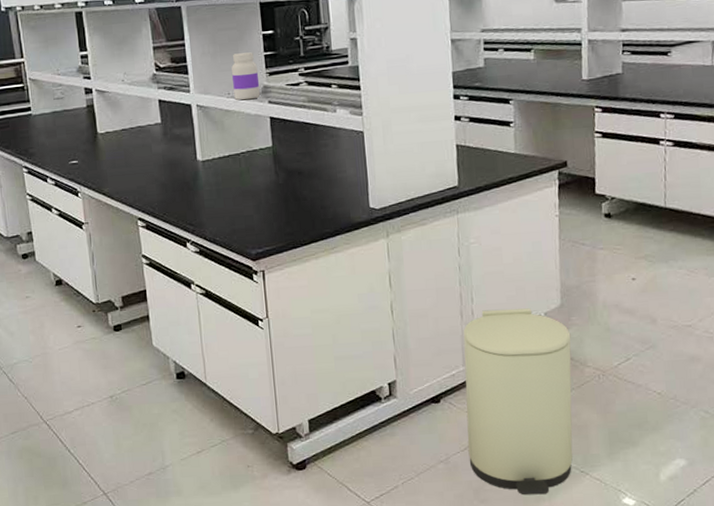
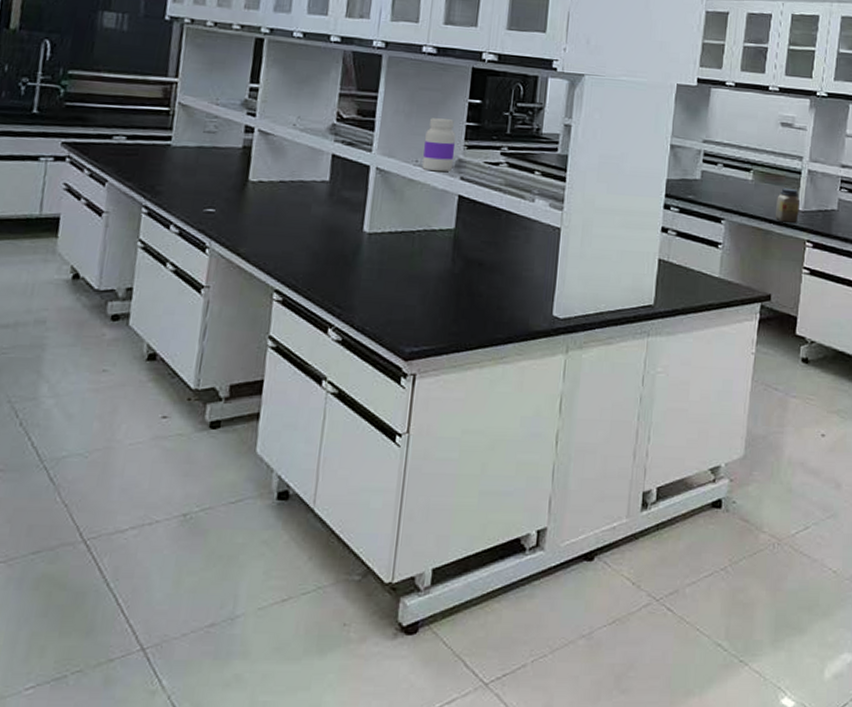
pedal bin: present [463,308,573,496] -> none [615,452,750,687]
jar: none [560,60,585,93] -> present [775,188,801,223]

